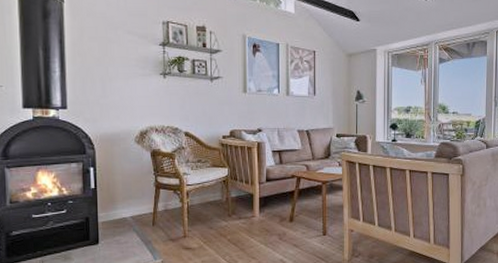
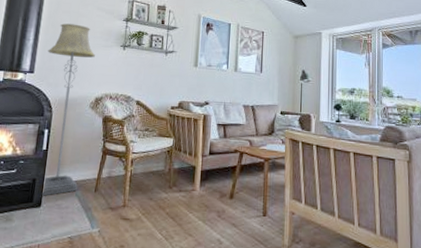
floor lamp: none [78,51,134,233] -> present [42,23,95,196]

